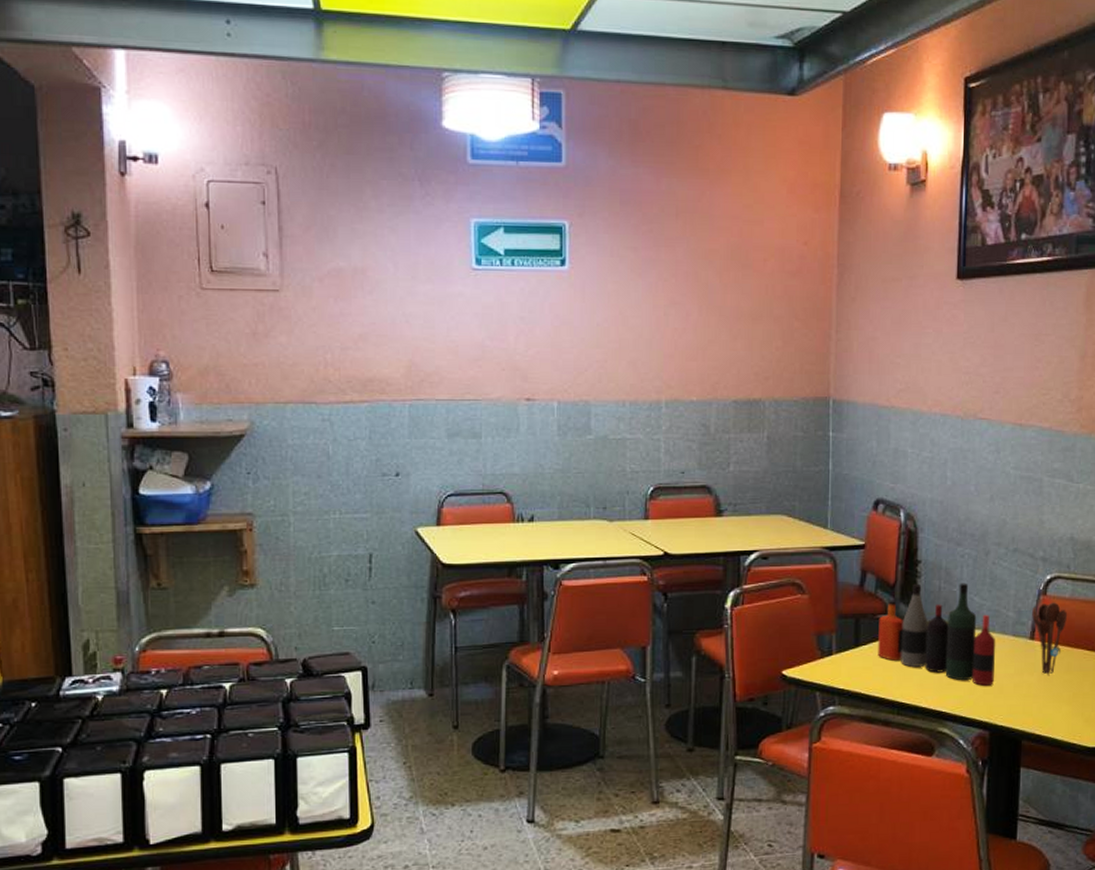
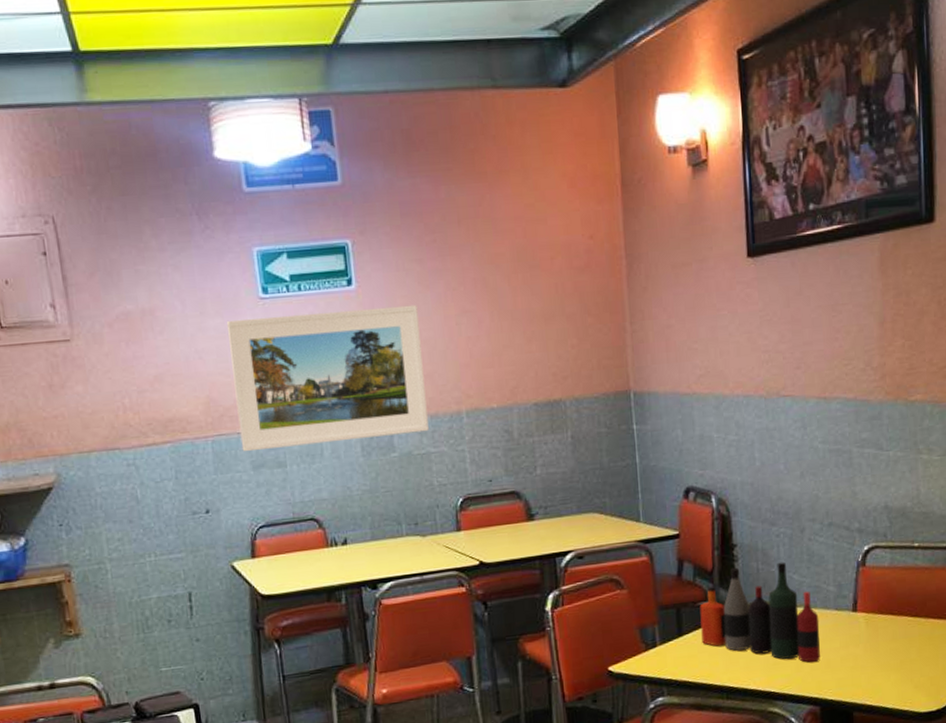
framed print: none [436,287,627,419] -> present [226,304,429,452]
utensil holder: present [1032,602,1068,675] -> none [852,572,889,646]

